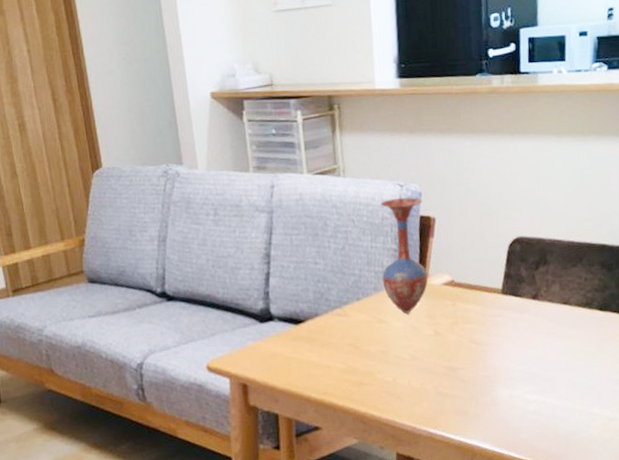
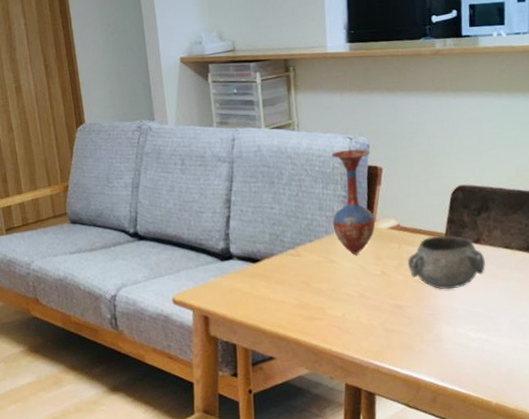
decorative bowl: none [462,291,543,350] -> present [407,235,485,290]

